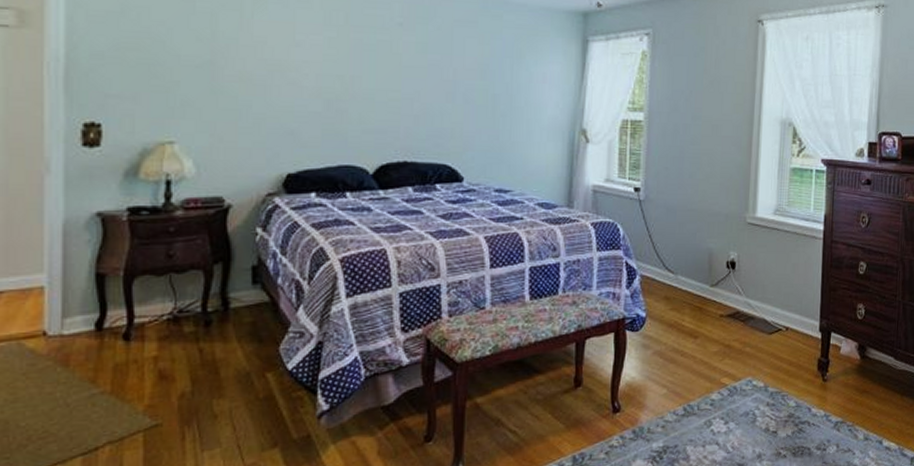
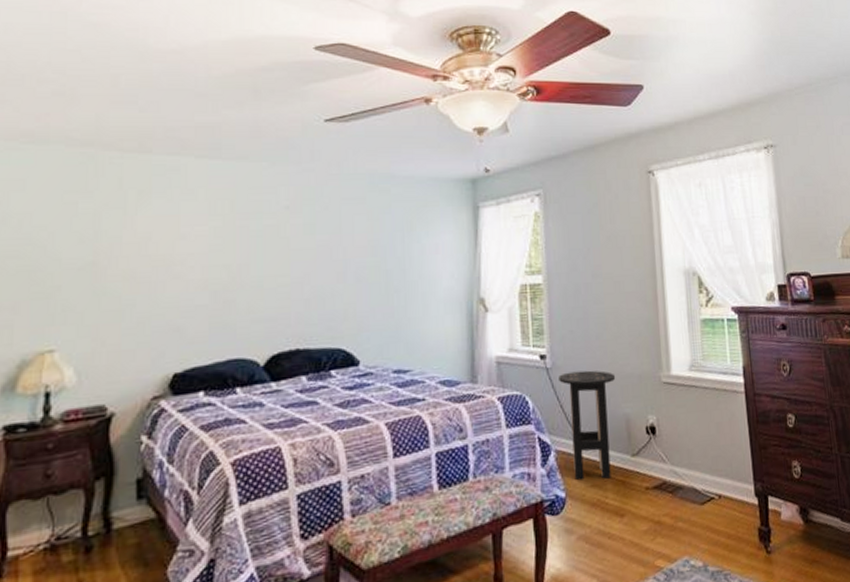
bar stool: none [650,205,704,304] -> present [559,370,616,481]

